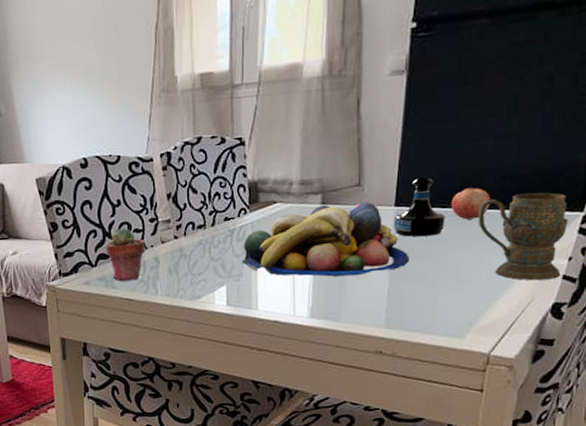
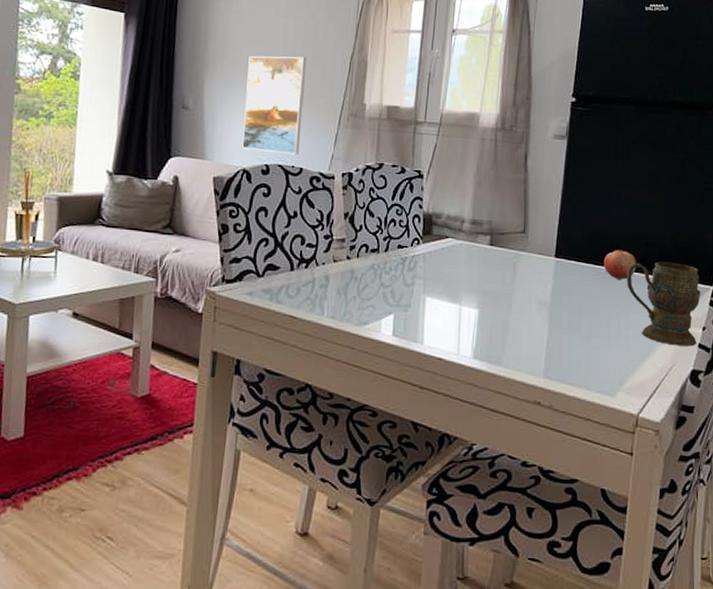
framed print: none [51,37,114,146] -> present [242,56,306,155]
potted succulent: present [105,227,146,282] -> none [275,240,317,297]
fruit bowl: present [241,202,409,277] -> none [411,246,567,321]
tequila bottle: present [394,176,445,237] -> none [554,233,599,291]

